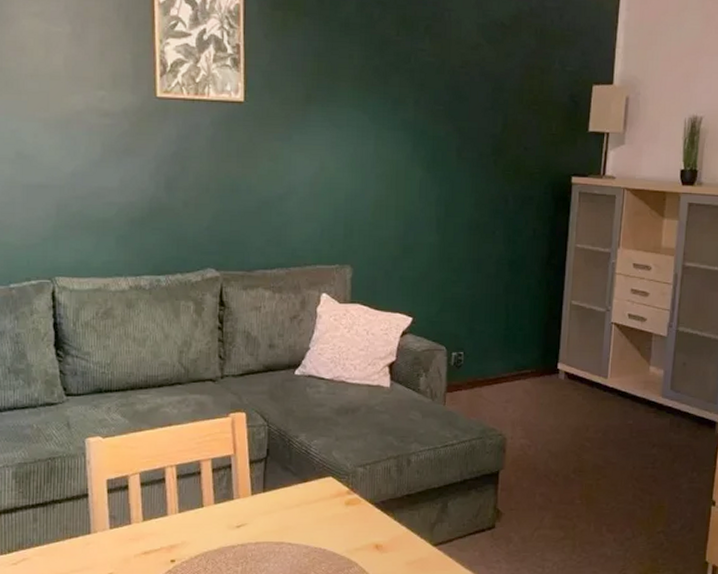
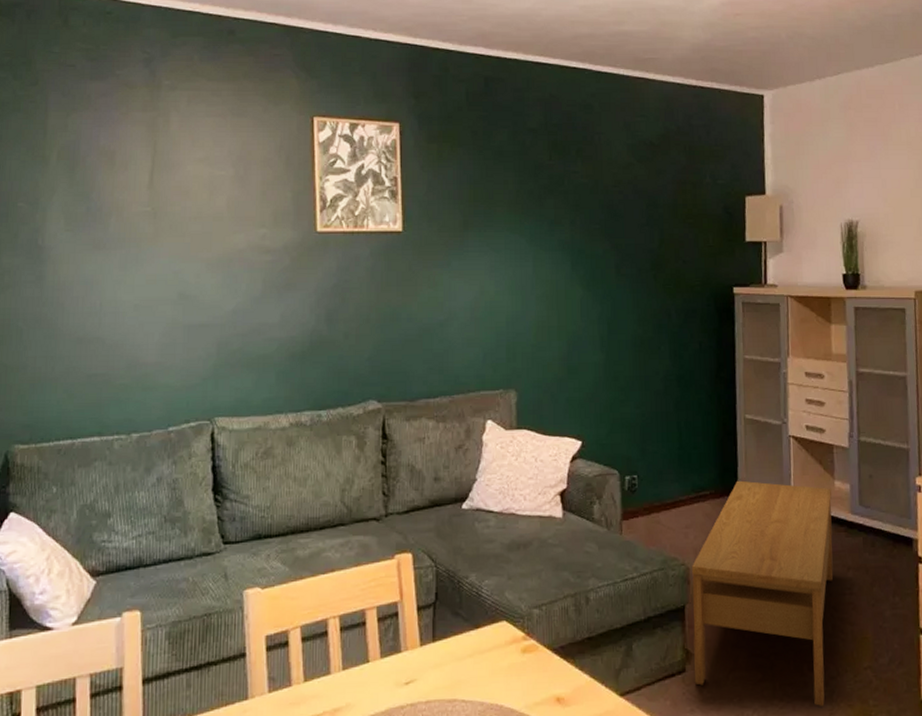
coffee table: none [502,361,647,562] -> present [691,480,833,706]

